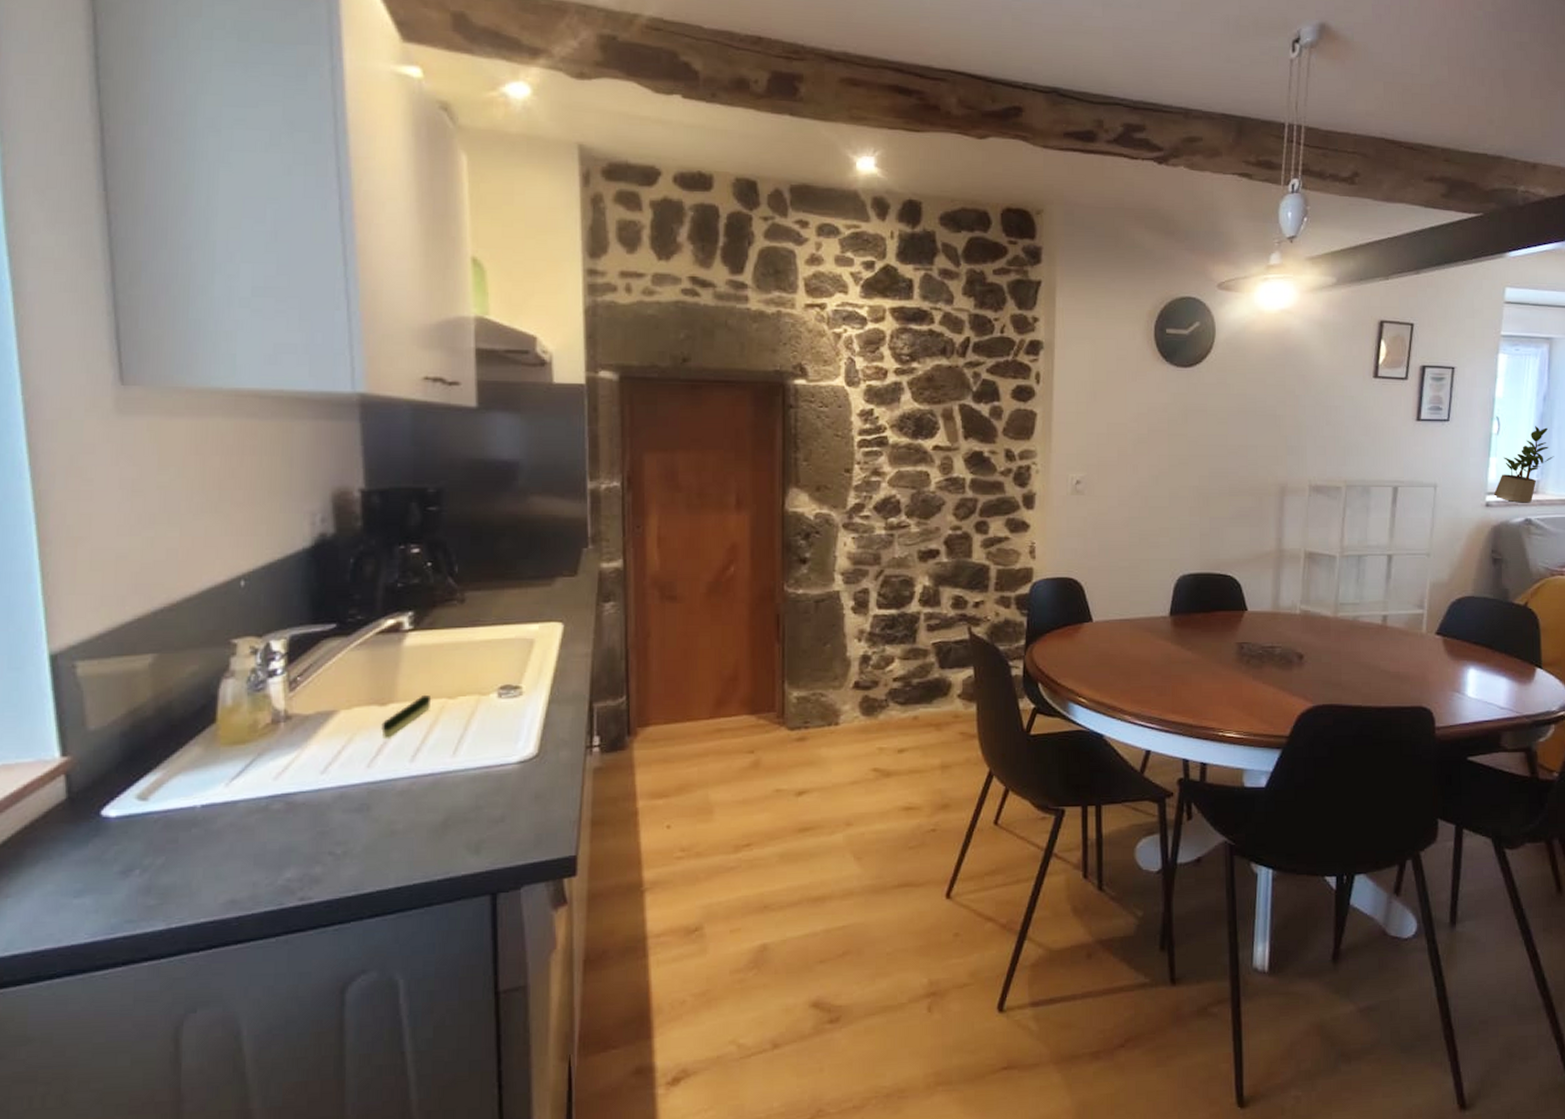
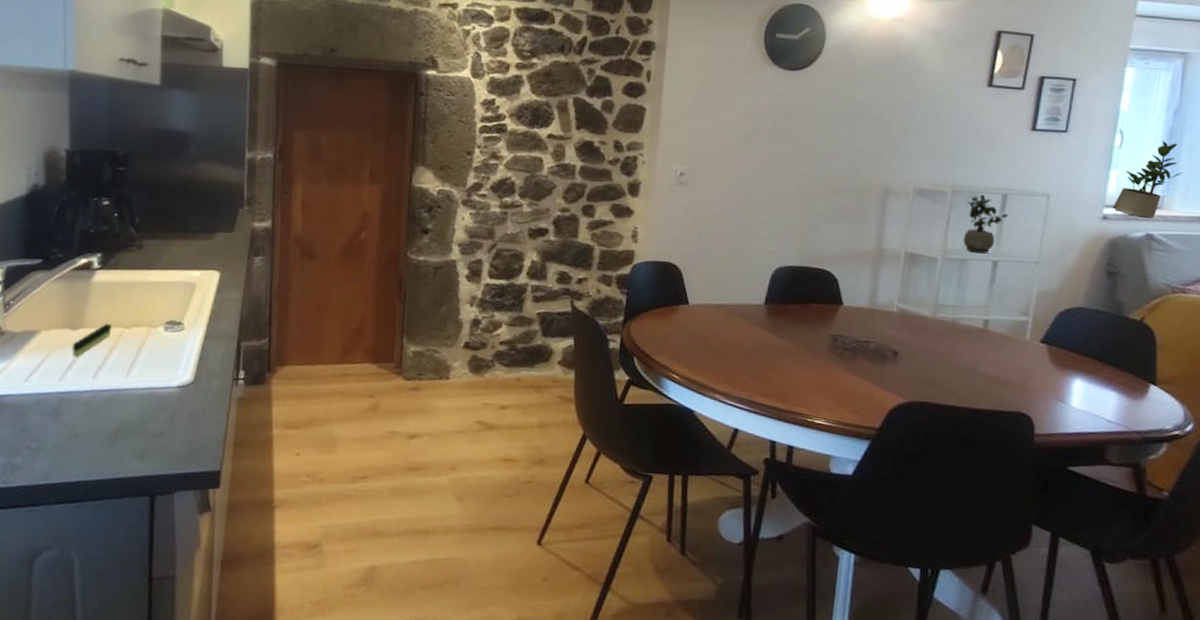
potted plant: none [1359,488,1400,548] -> present [963,195,1009,254]

